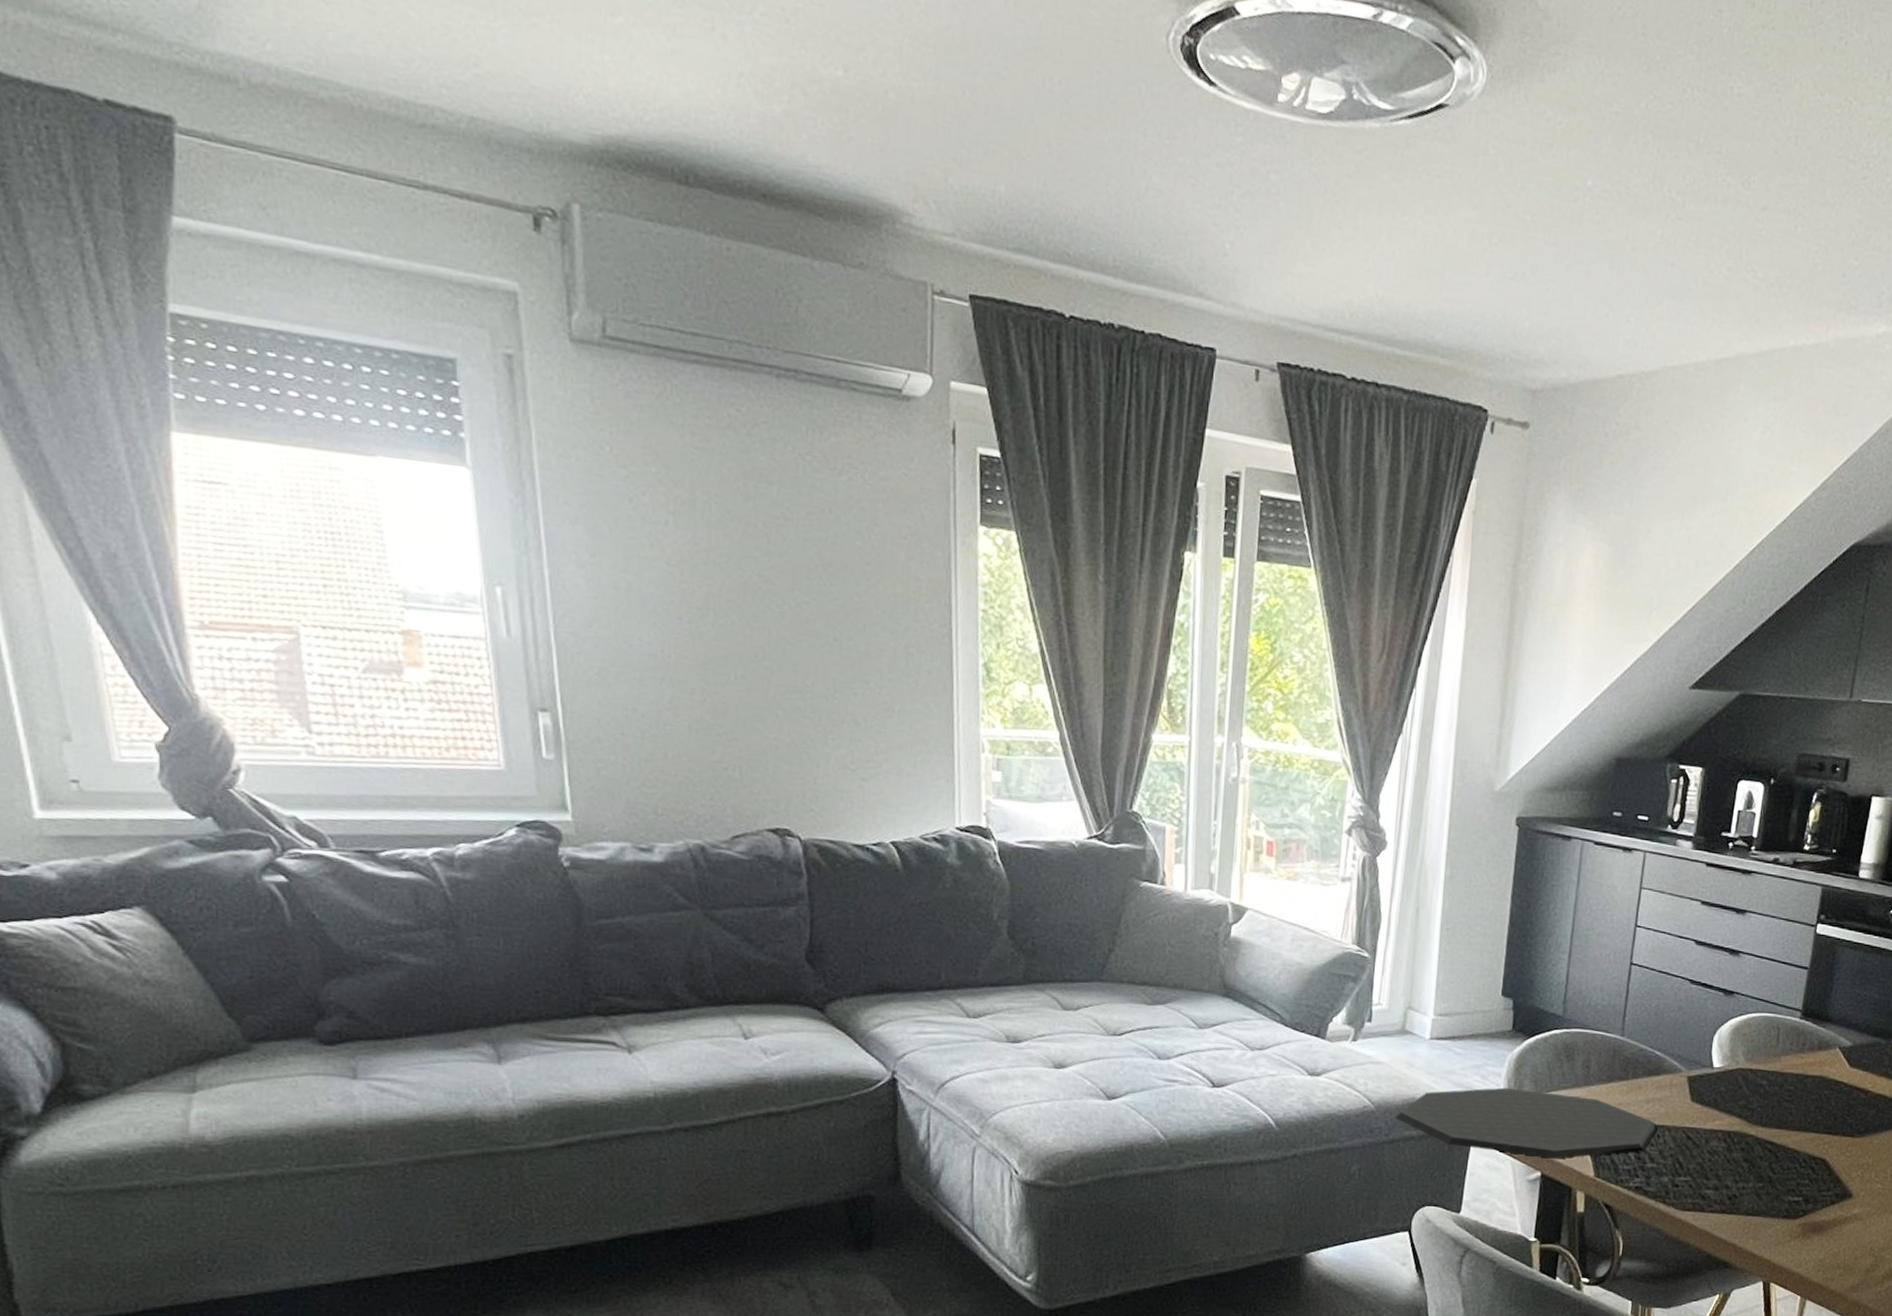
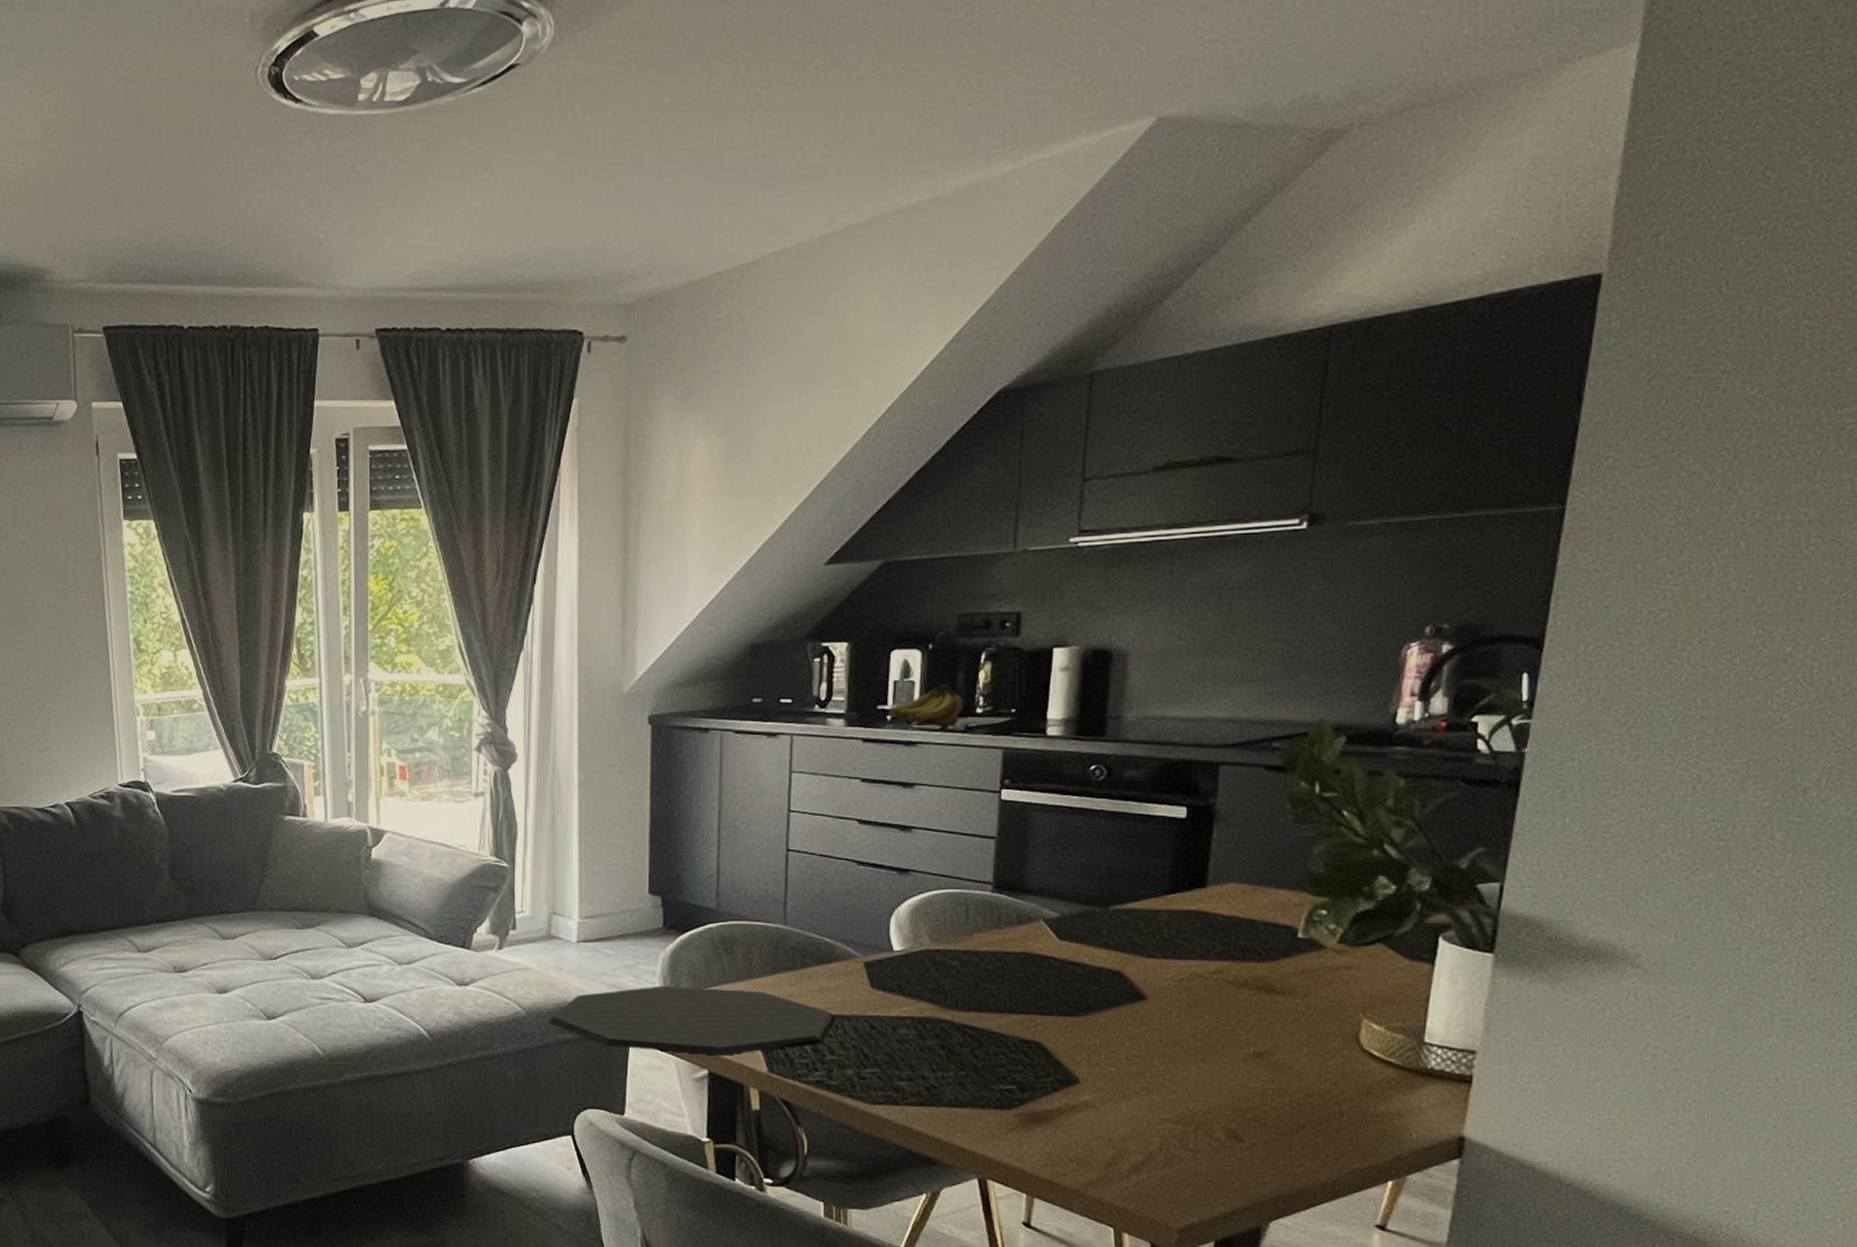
fruit: none [1729,818,1795,861] -> present [886,684,965,728]

